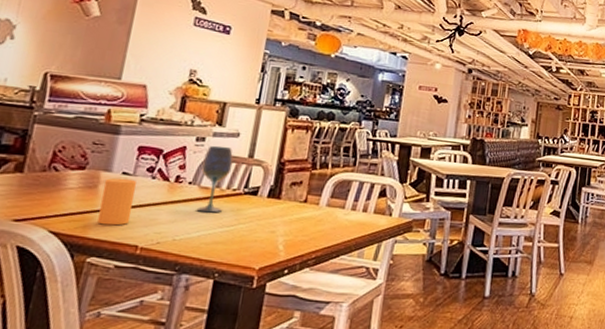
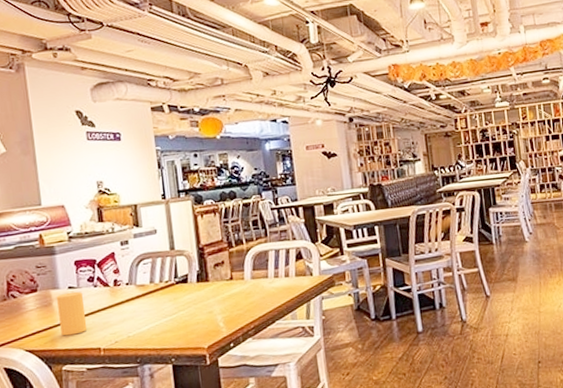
wineglass: present [196,145,233,213] -> none [132,244,161,308]

